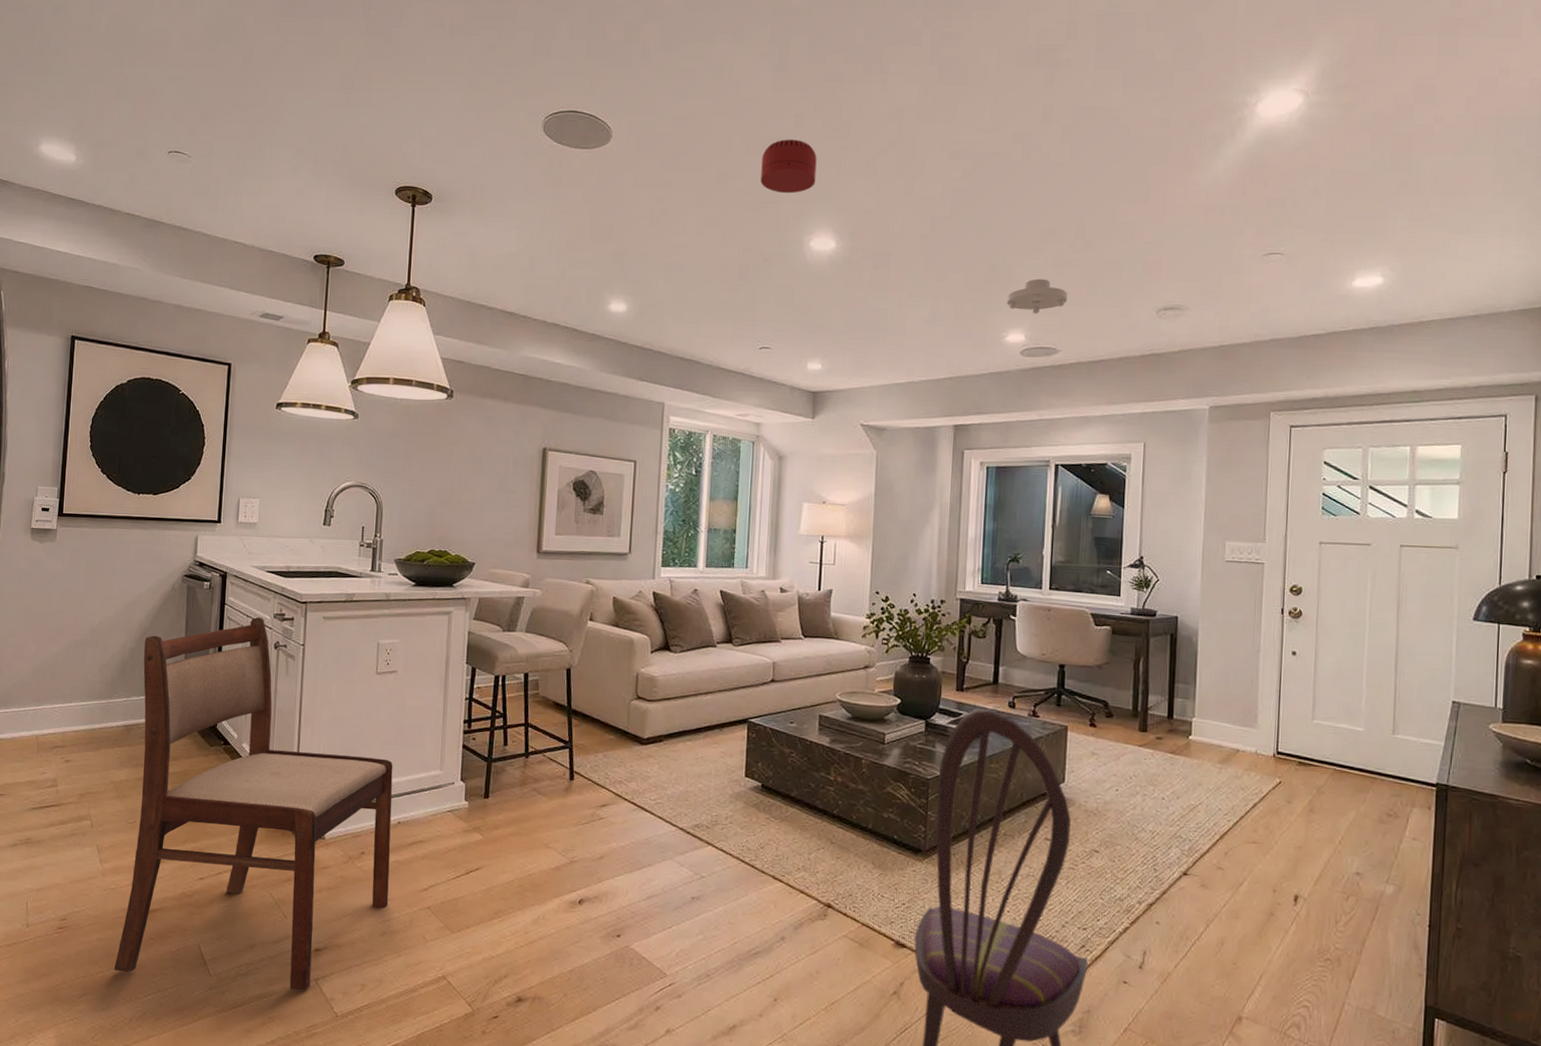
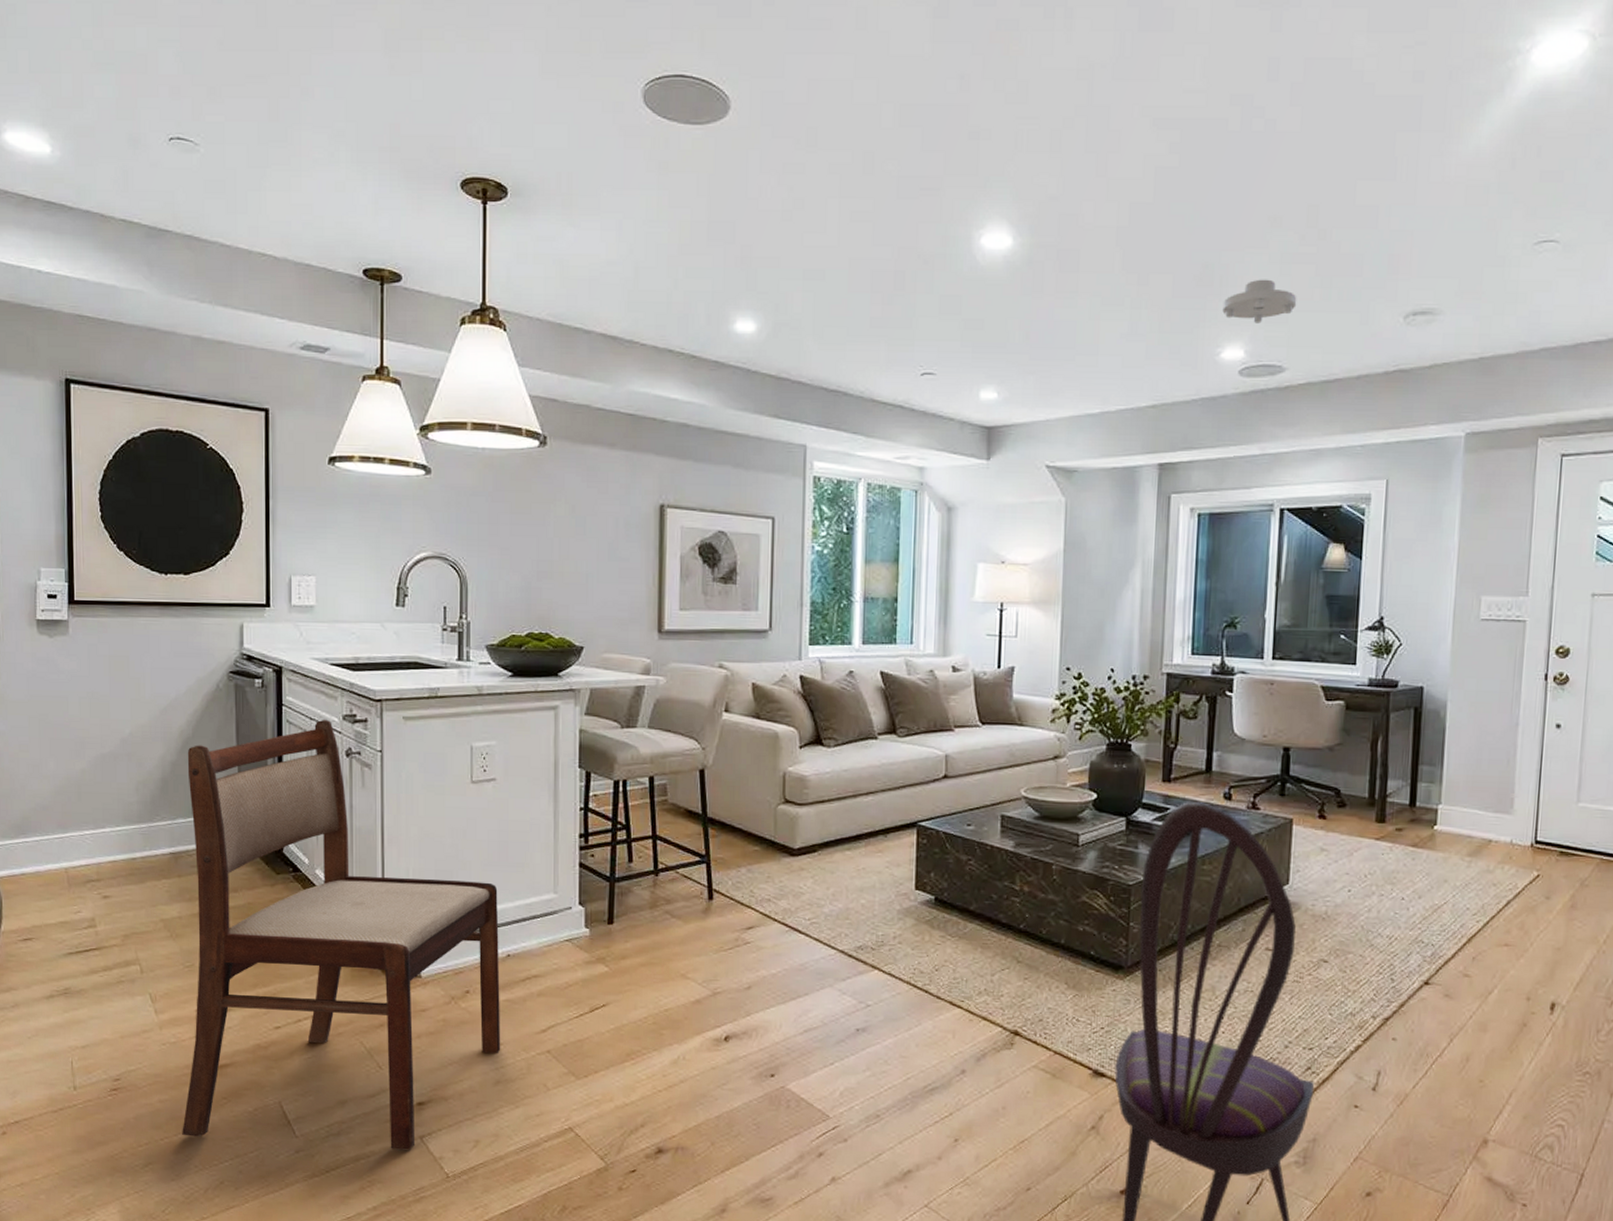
smoke detector: present [760,139,817,194] -> none [918,107,987,178]

